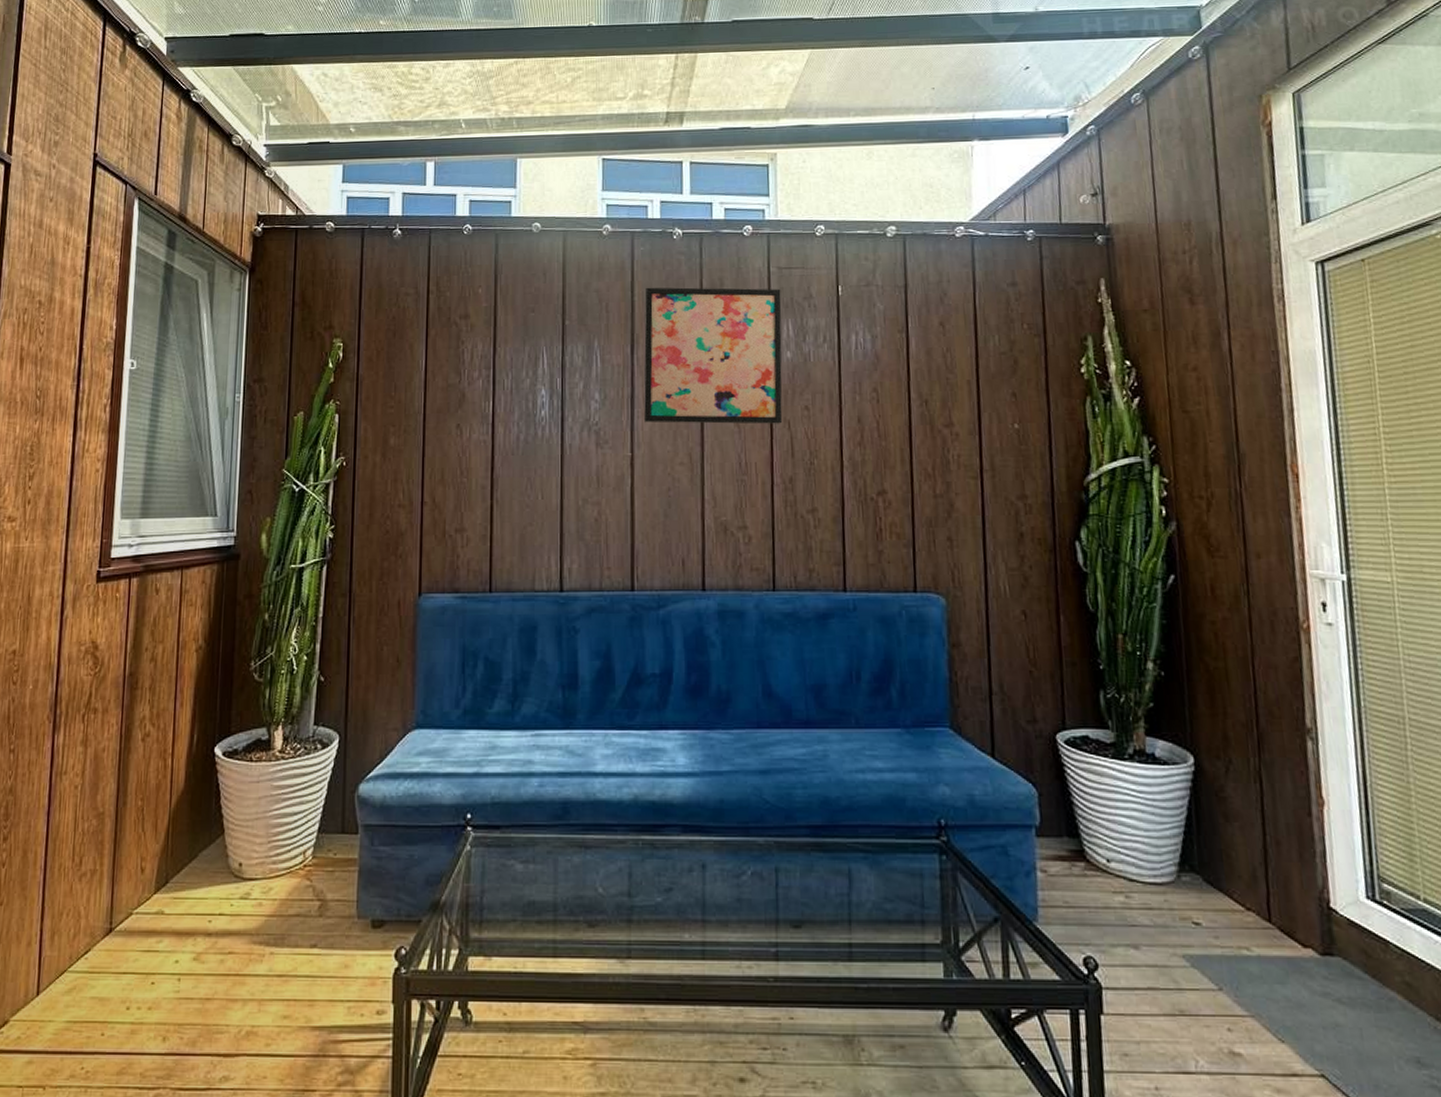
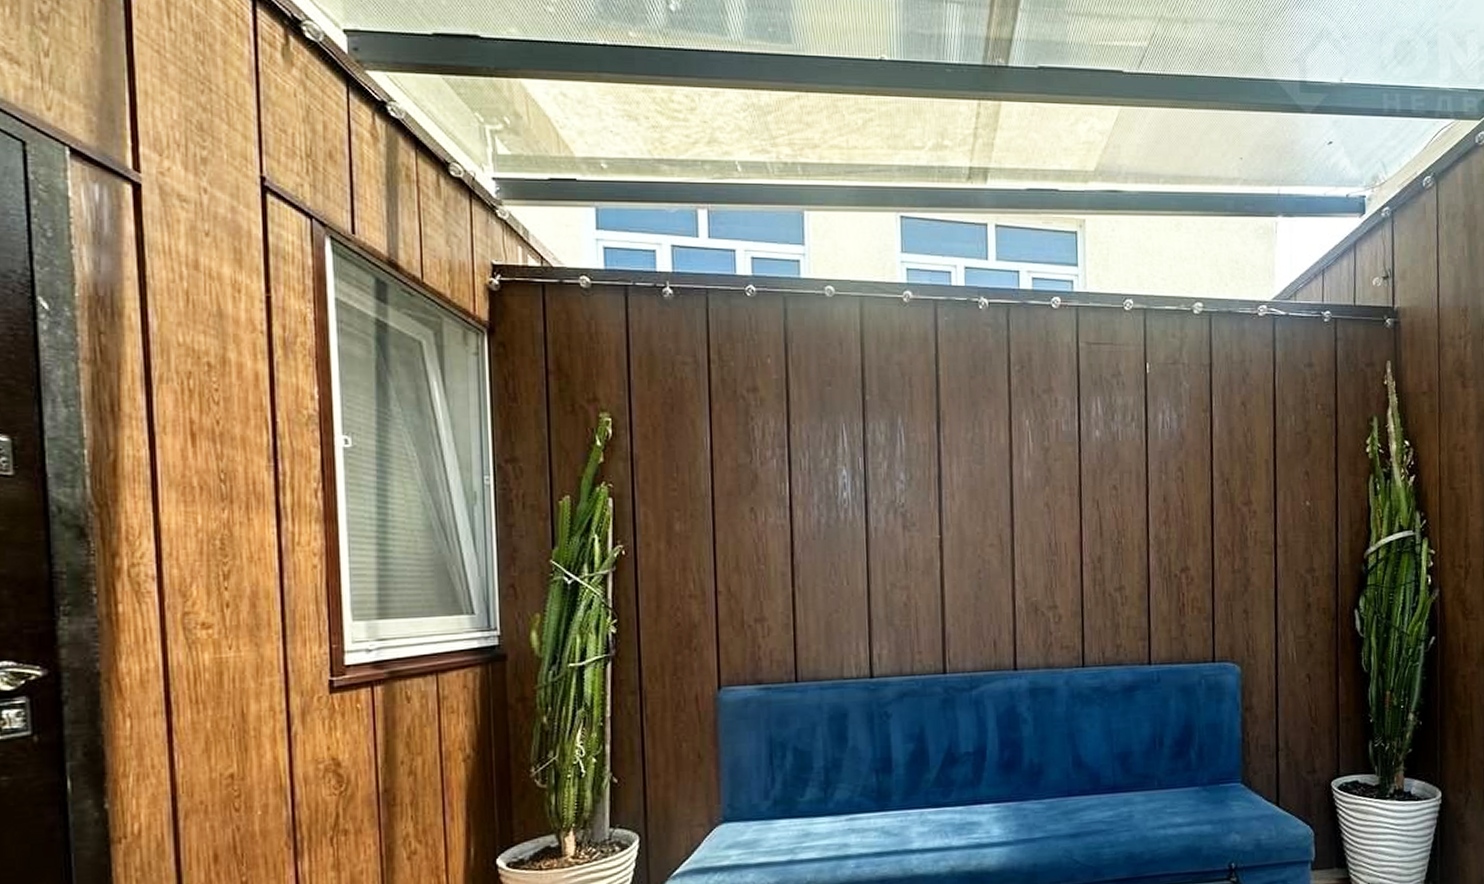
wall art: present [644,287,783,424] -> none [950,360,1092,505]

